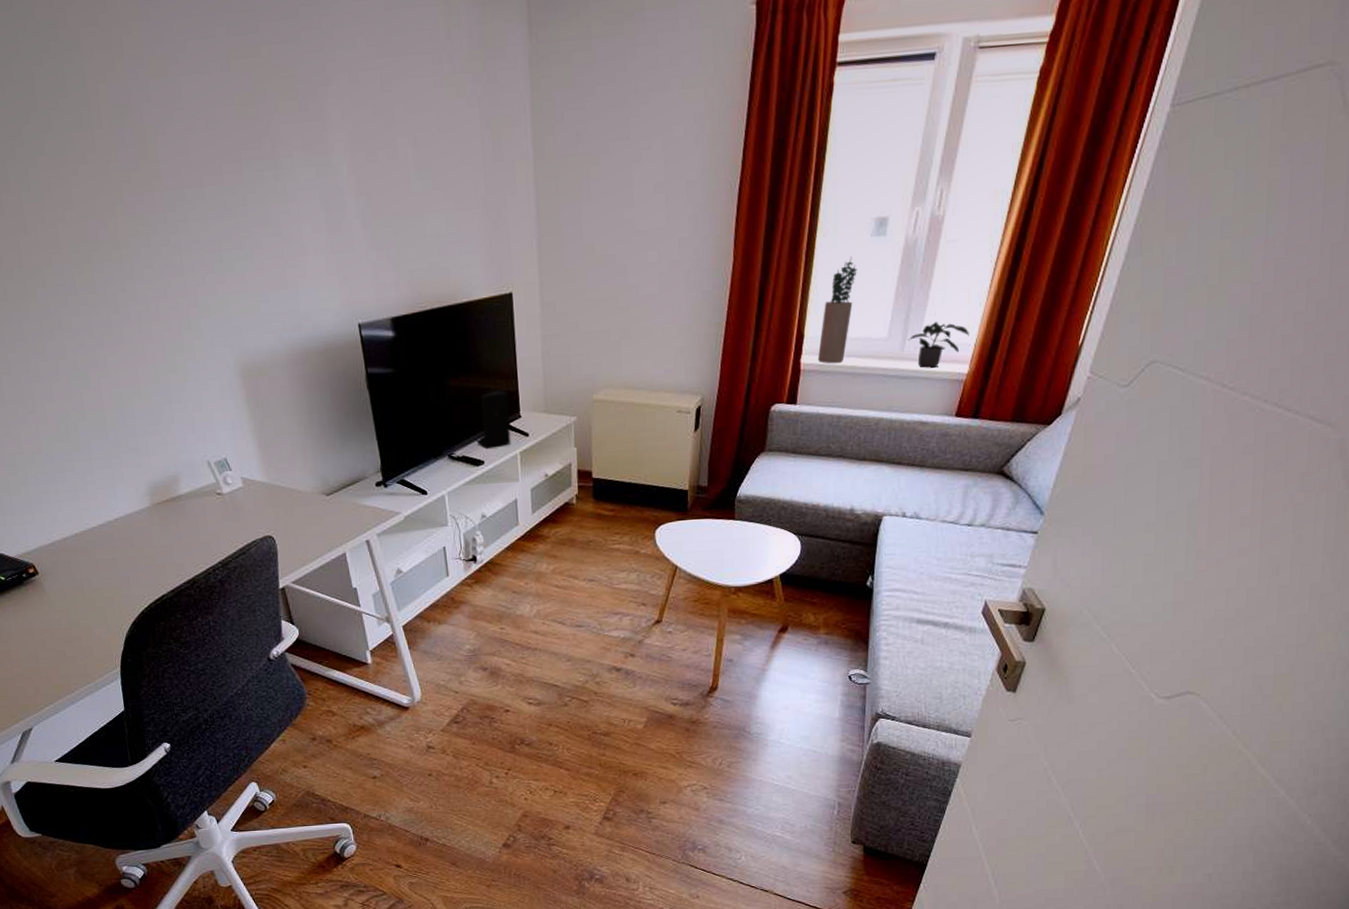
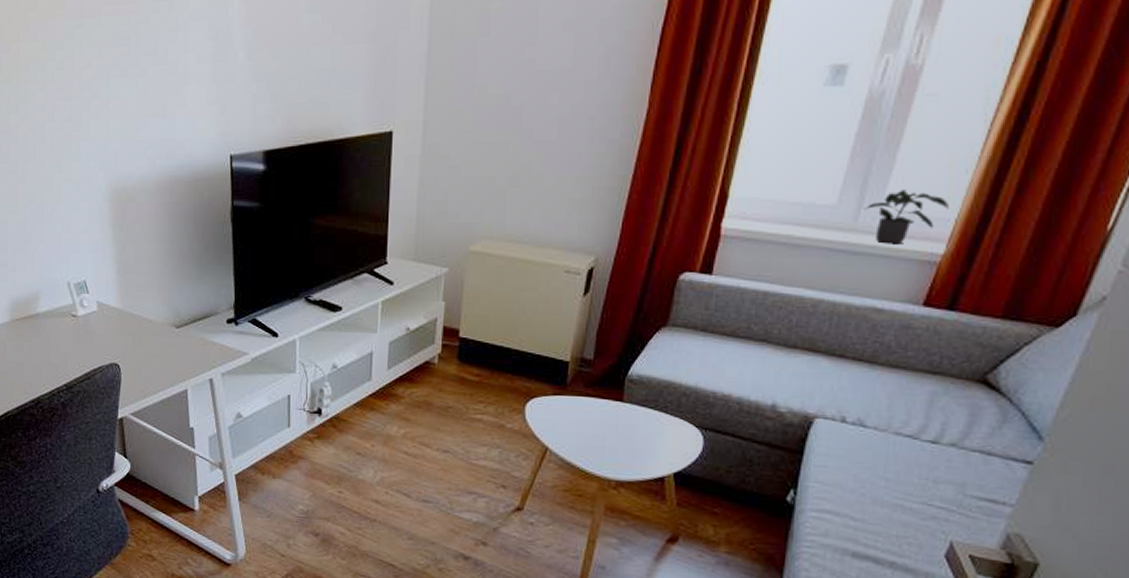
speaker: present [476,389,511,449] -> none [336,232,376,294]
vase: present [817,256,858,364] -> none [743,107,803,231]

